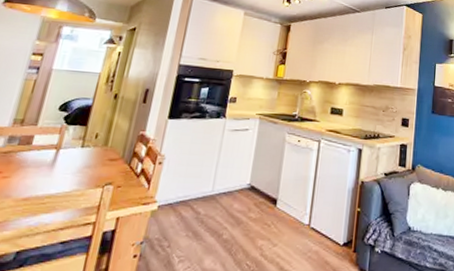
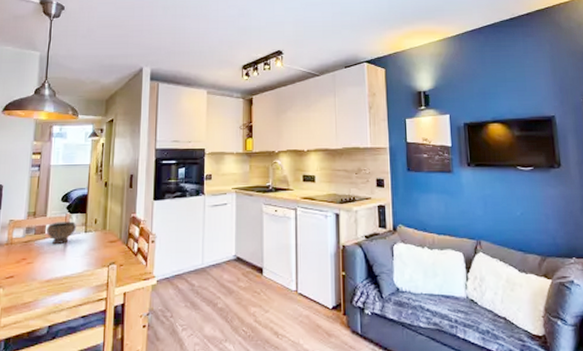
bowl: none [33,132,72,159] -> present [46,221,76,245]

